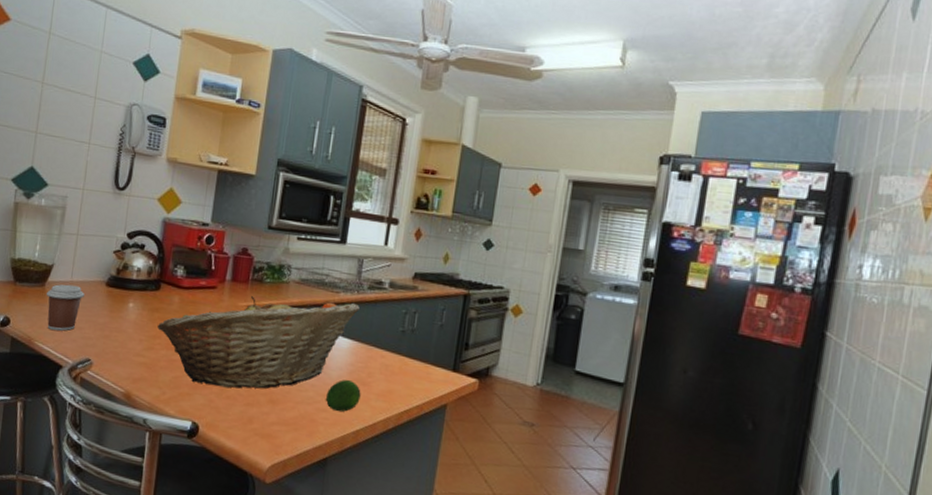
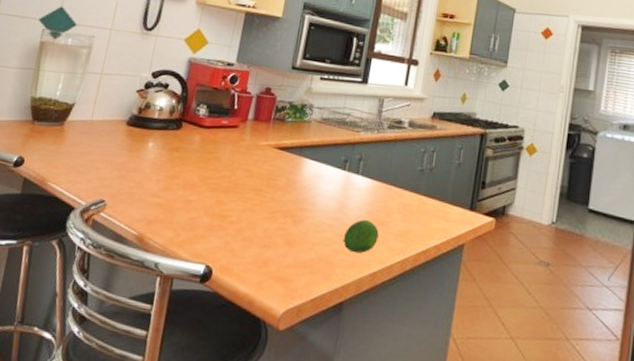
coffee cup: present [46,284,85,331] -> none [62,123,104,172]
fruit basket: present [157,296,360,389] -> none [176,135,379,230]

